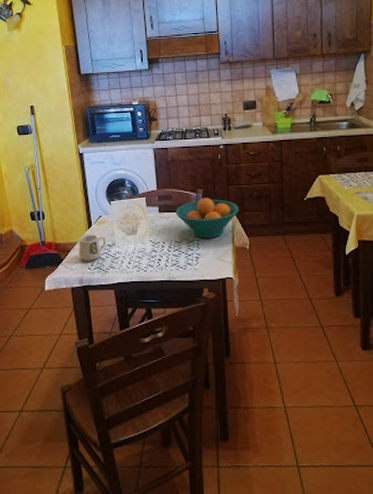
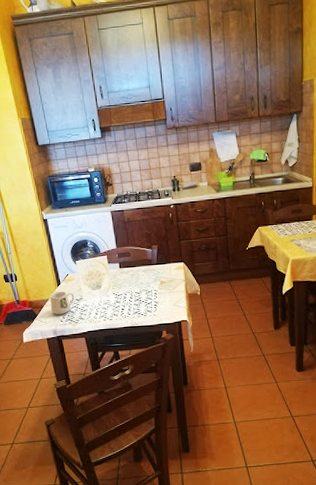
fruit bowl: present [175,198,239,238] -> none [134,252,190,289]

